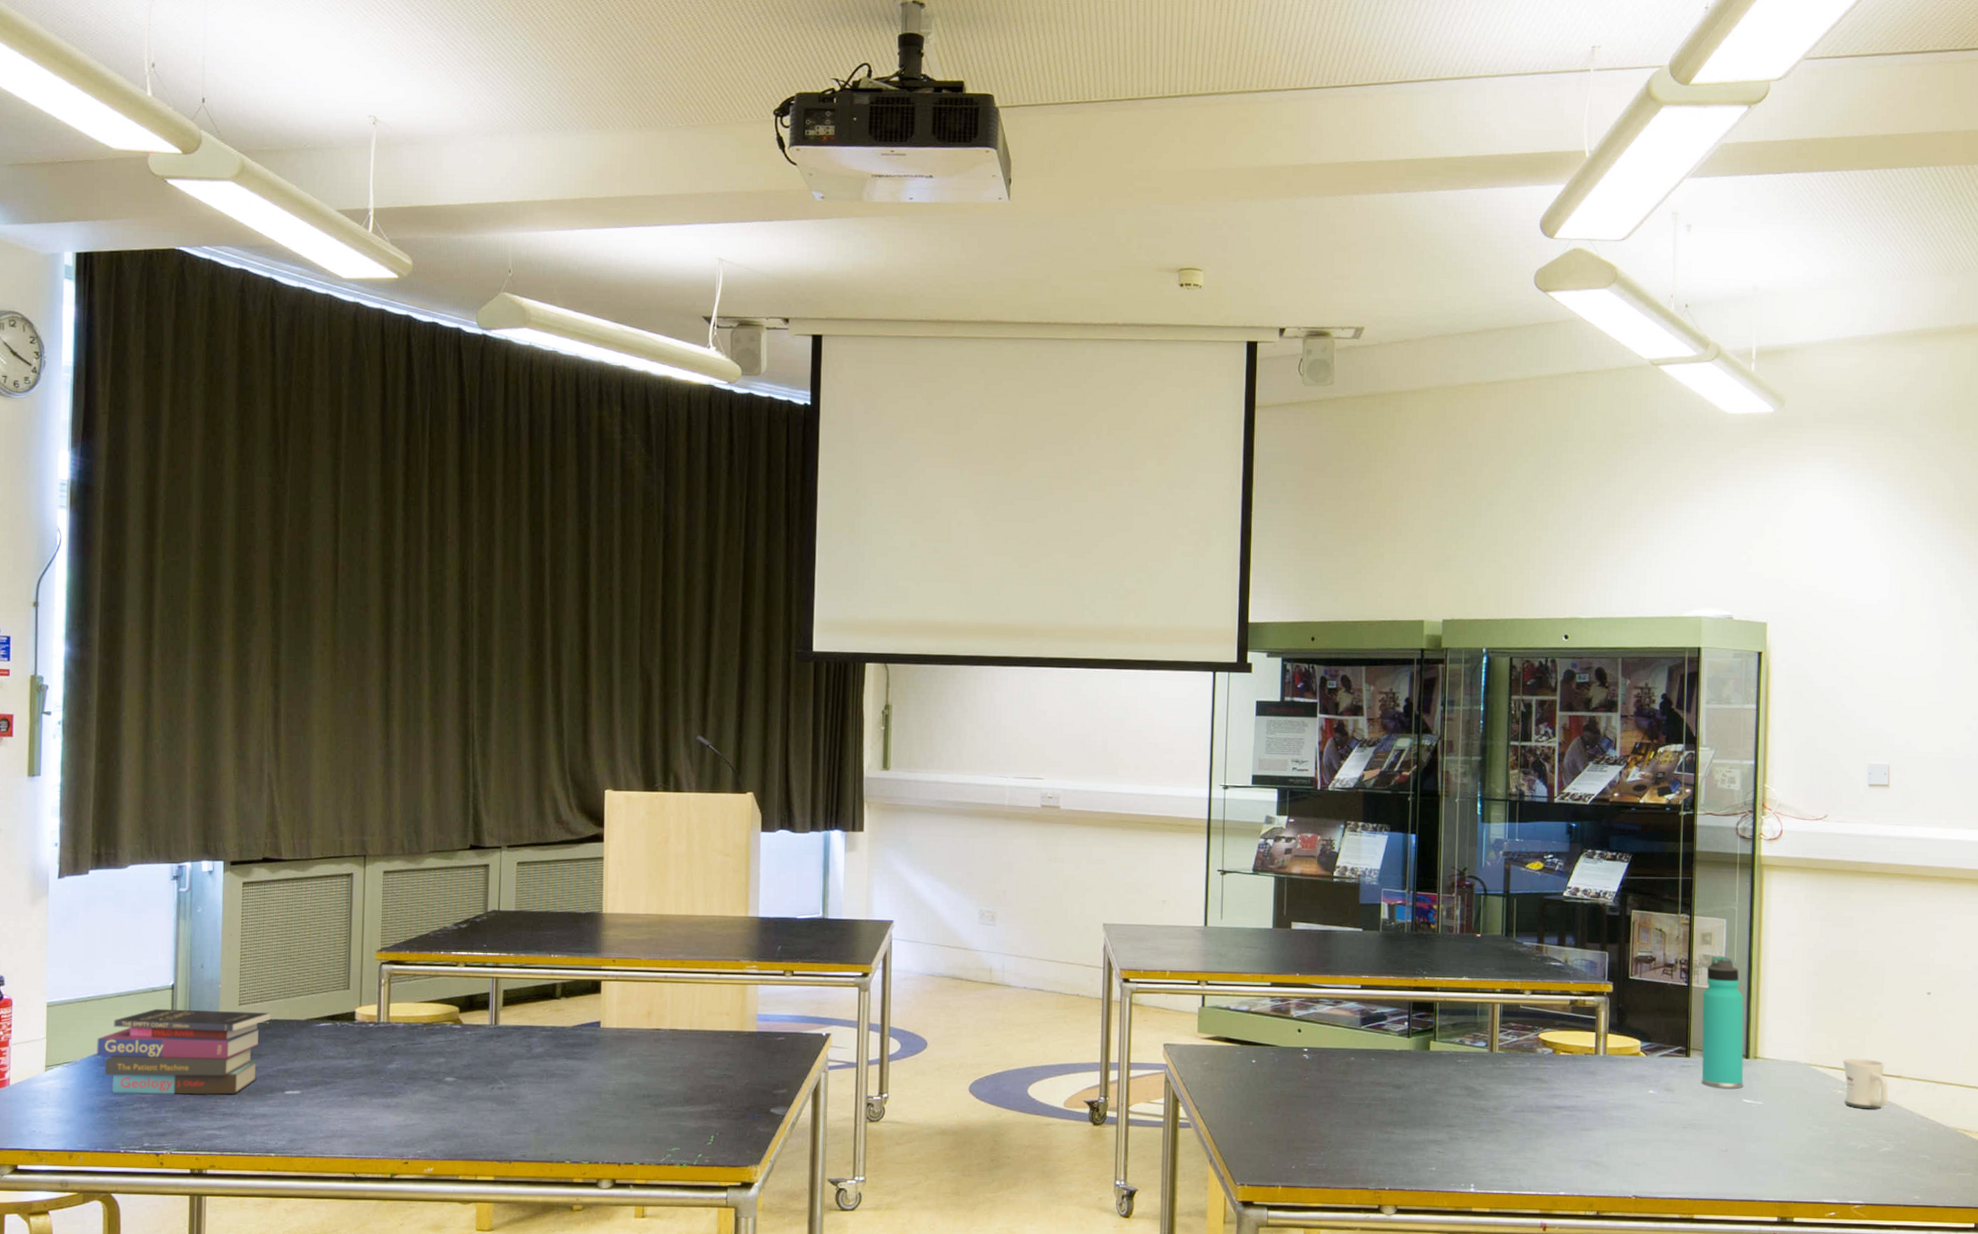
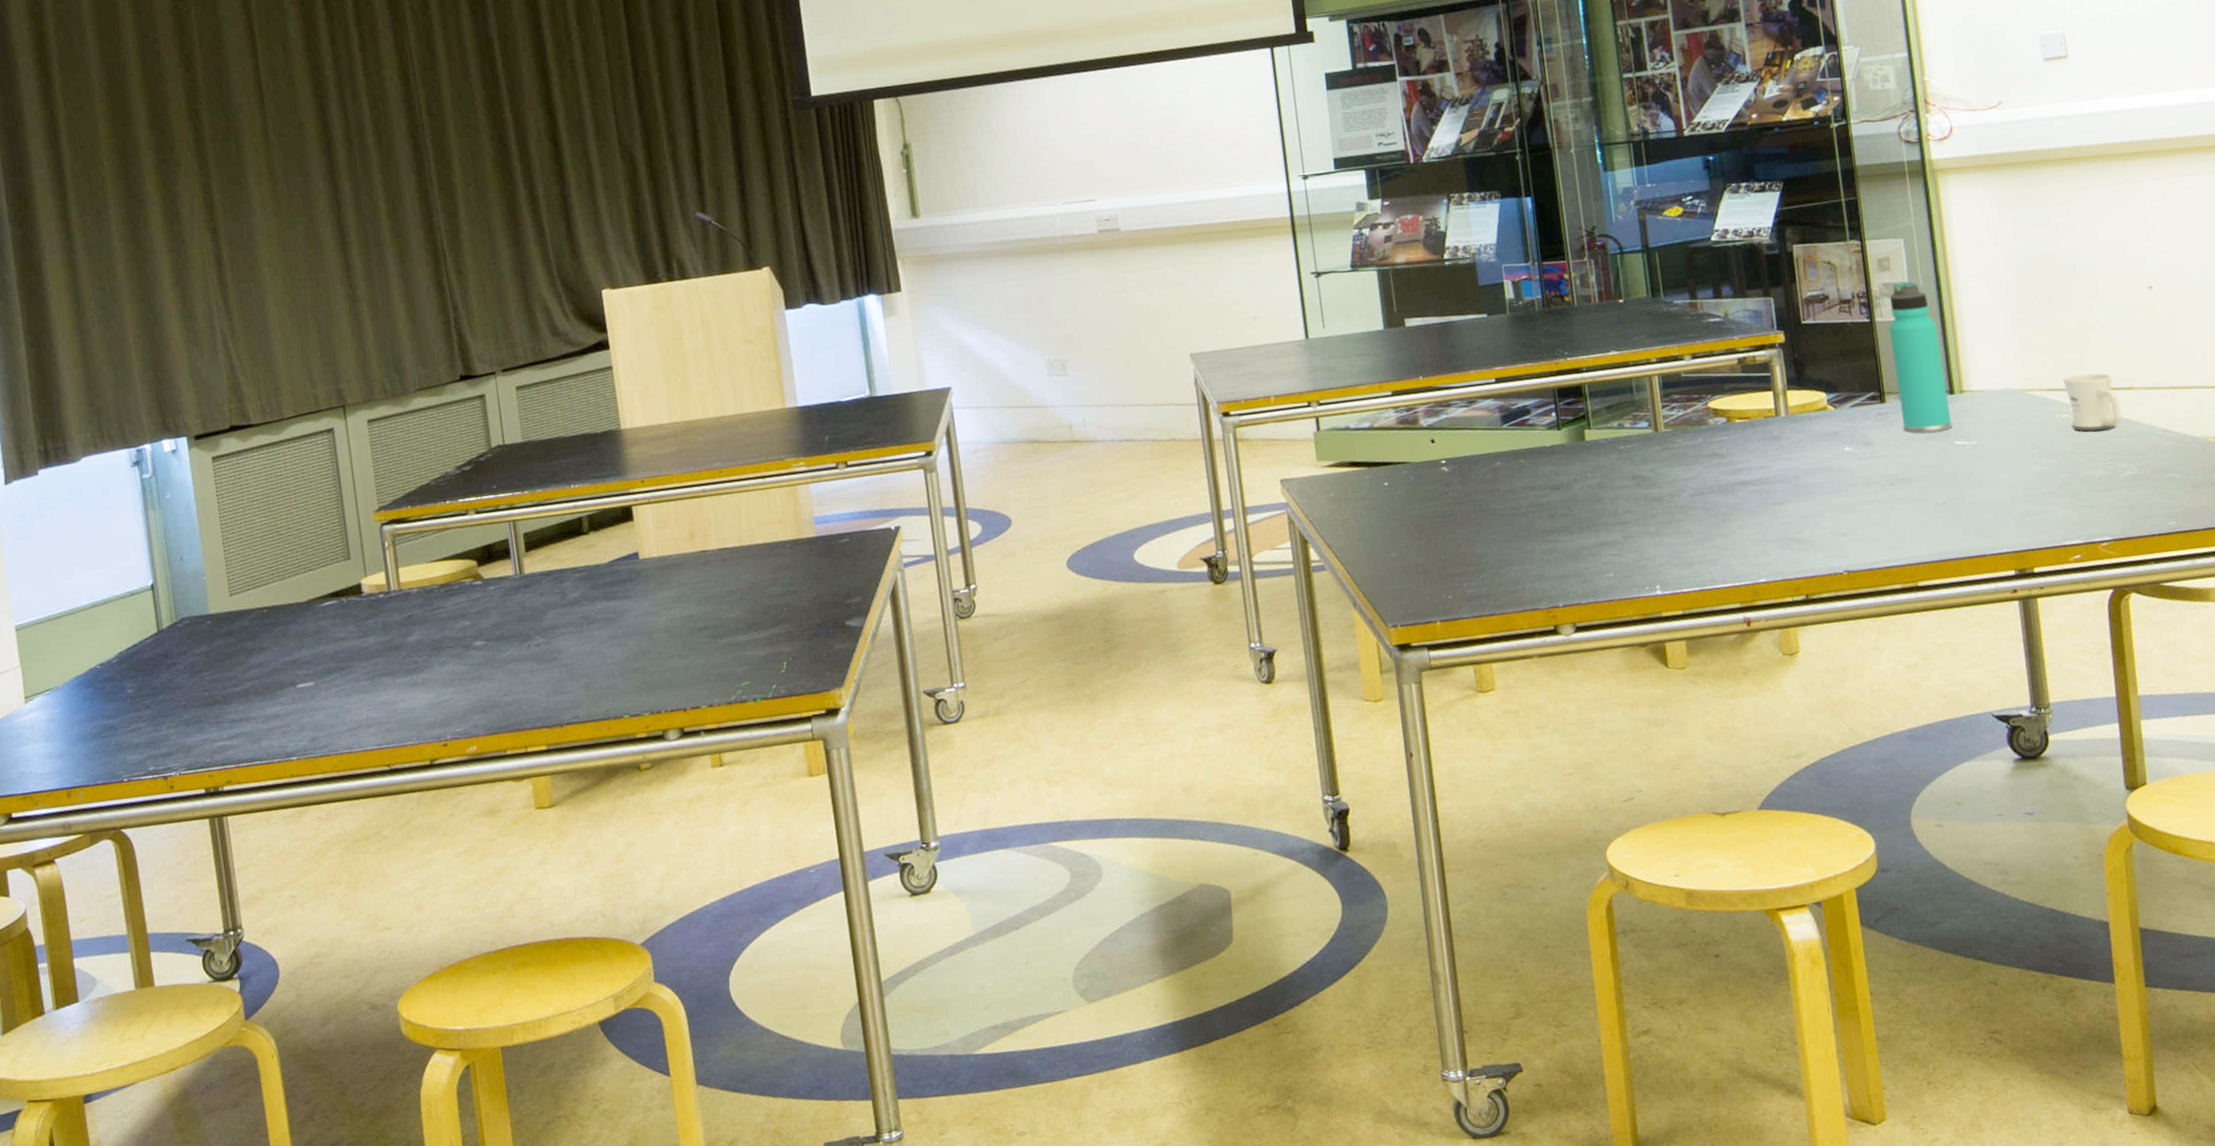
books: present [96,1008,271,1095] -> none [77,599,268,718]

